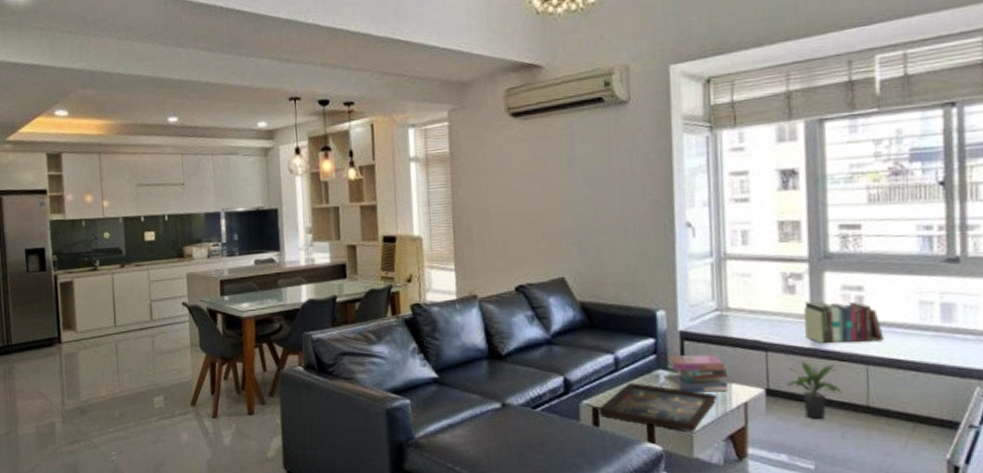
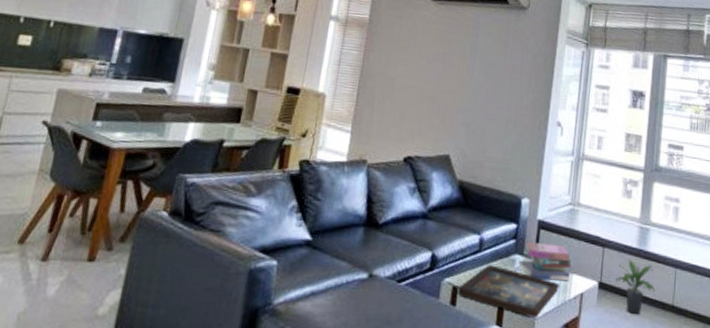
books: present [804,301,884,343] -> none [633,206,690,248]

